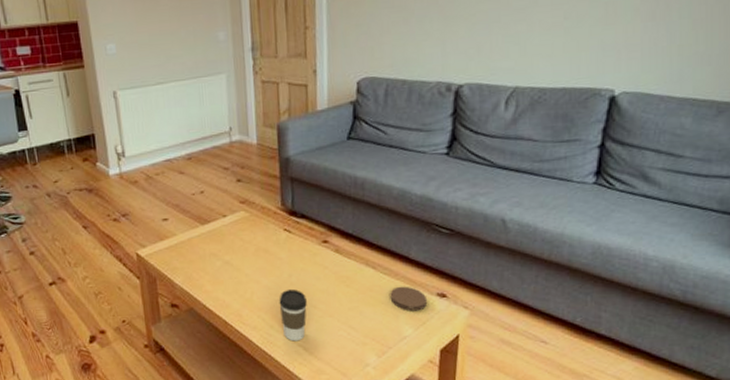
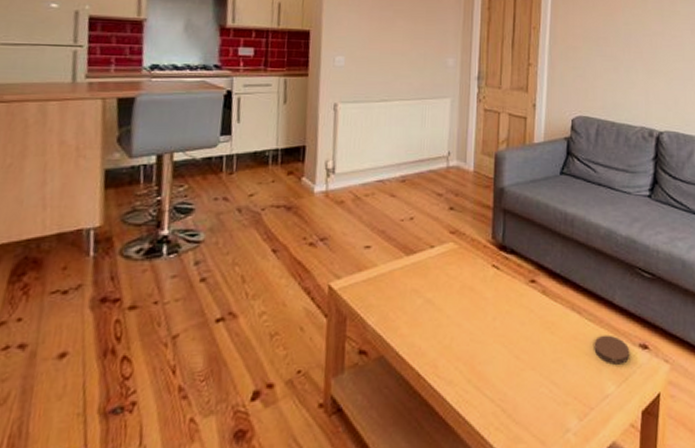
coffee cup: present [279,289,307,342] -> none [480,334,509,400]

